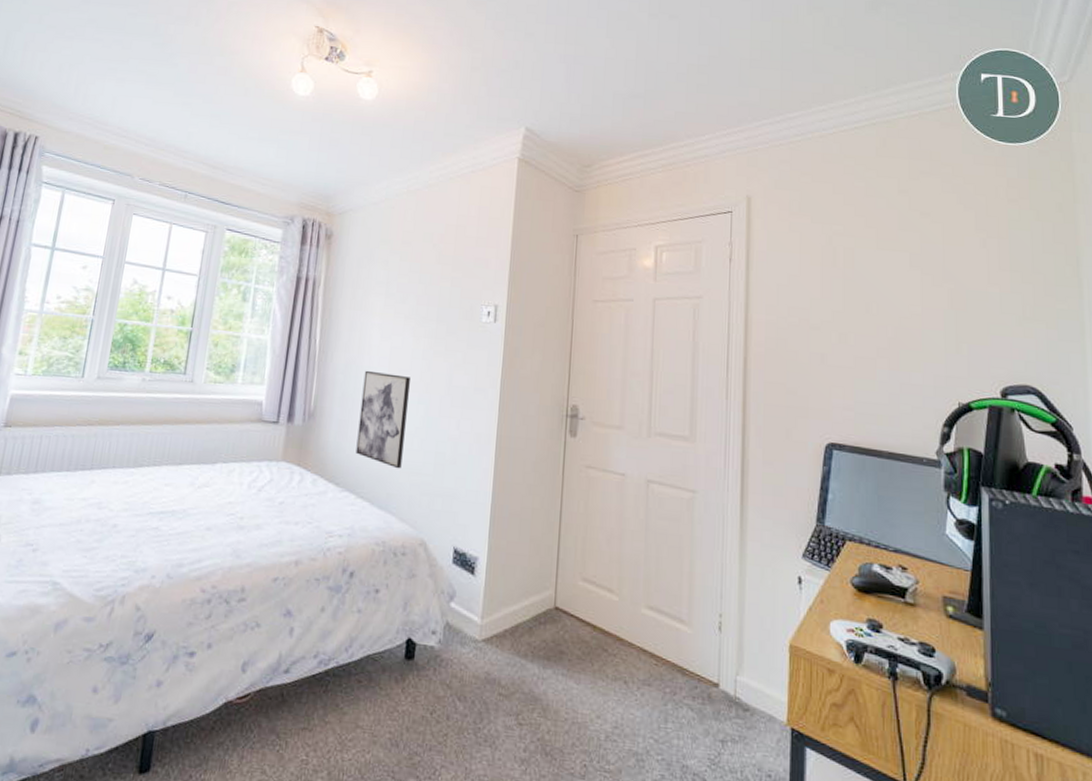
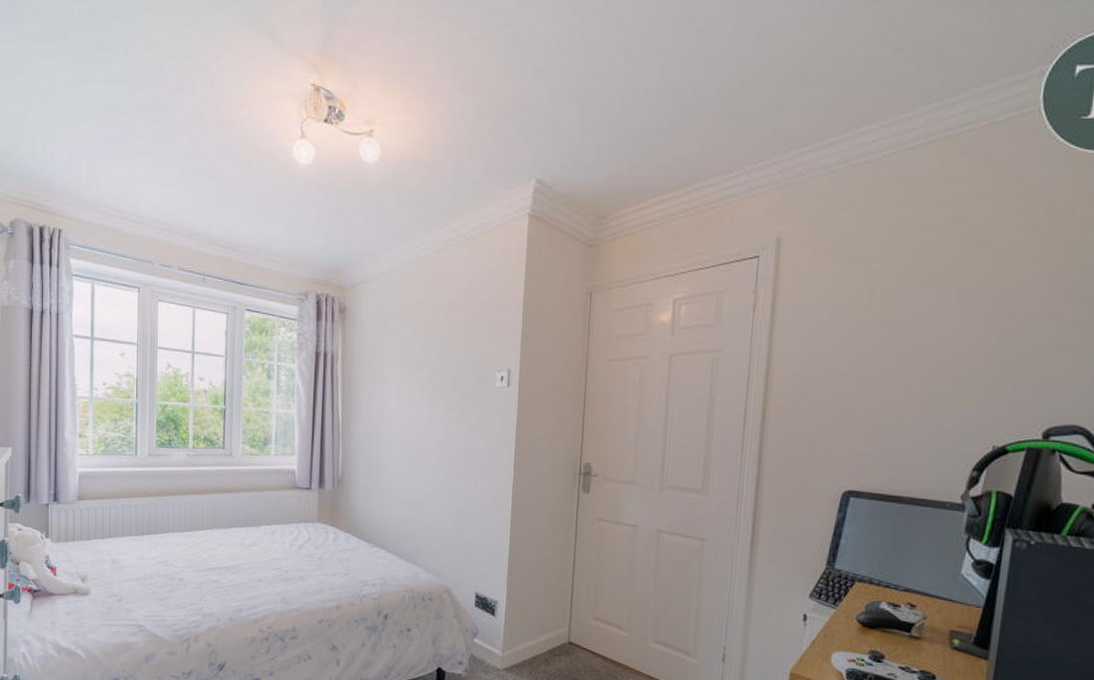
wall art: present [356,370,410,469] -> none [382,438,429,527]

